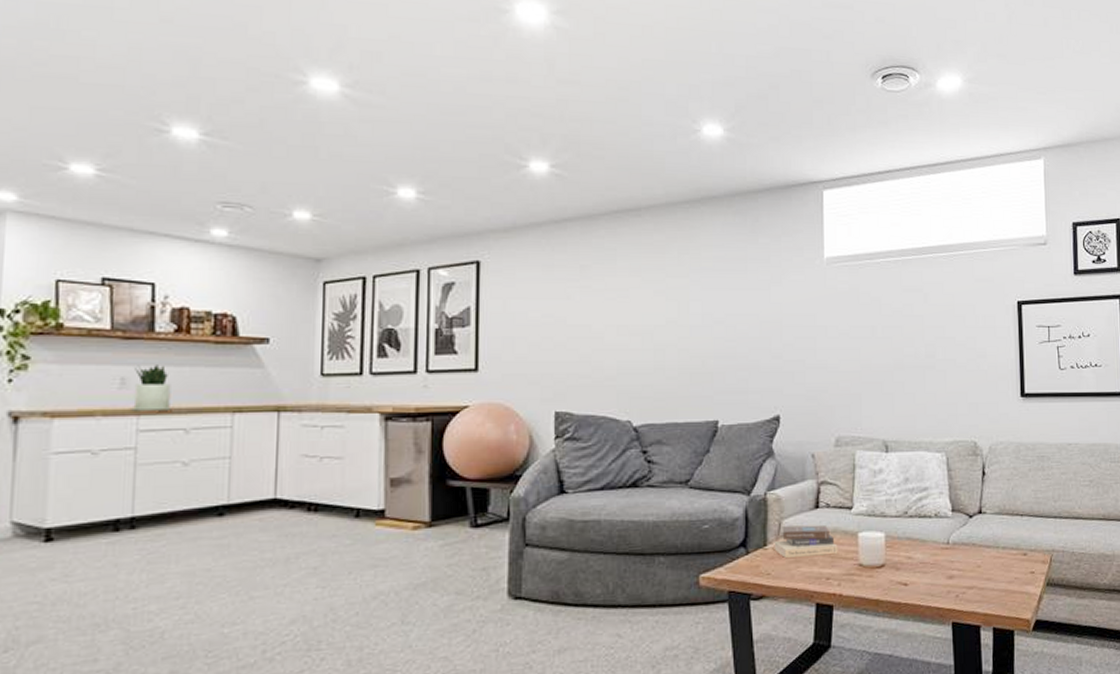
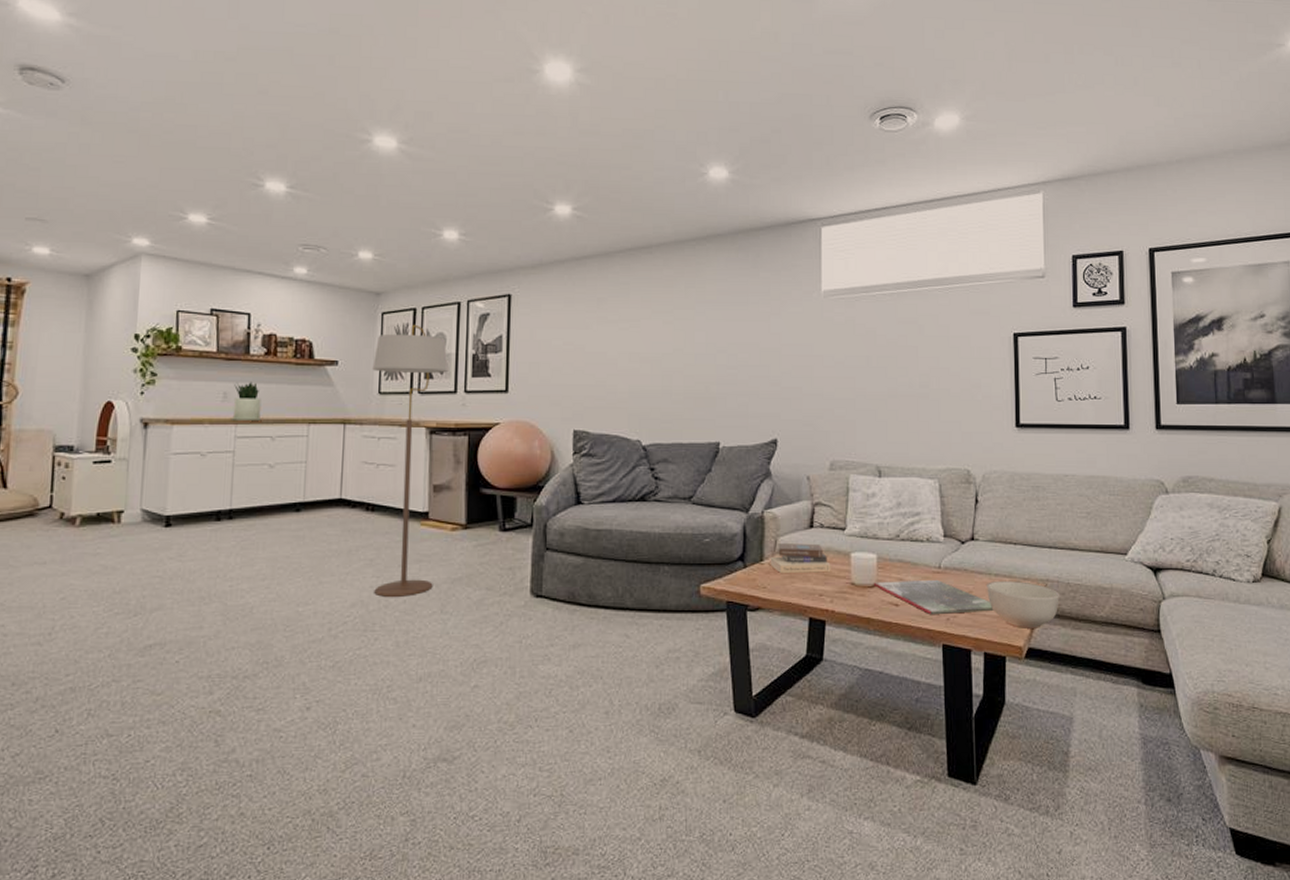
floor lamp: none [312,295,406,610] -> present [372,324,448,597]
magazine: none [881,555,1002,592] -> present [873,579,994,614]
bowl: none [995,552,1066,601] -> present [987,580,1060,628]

